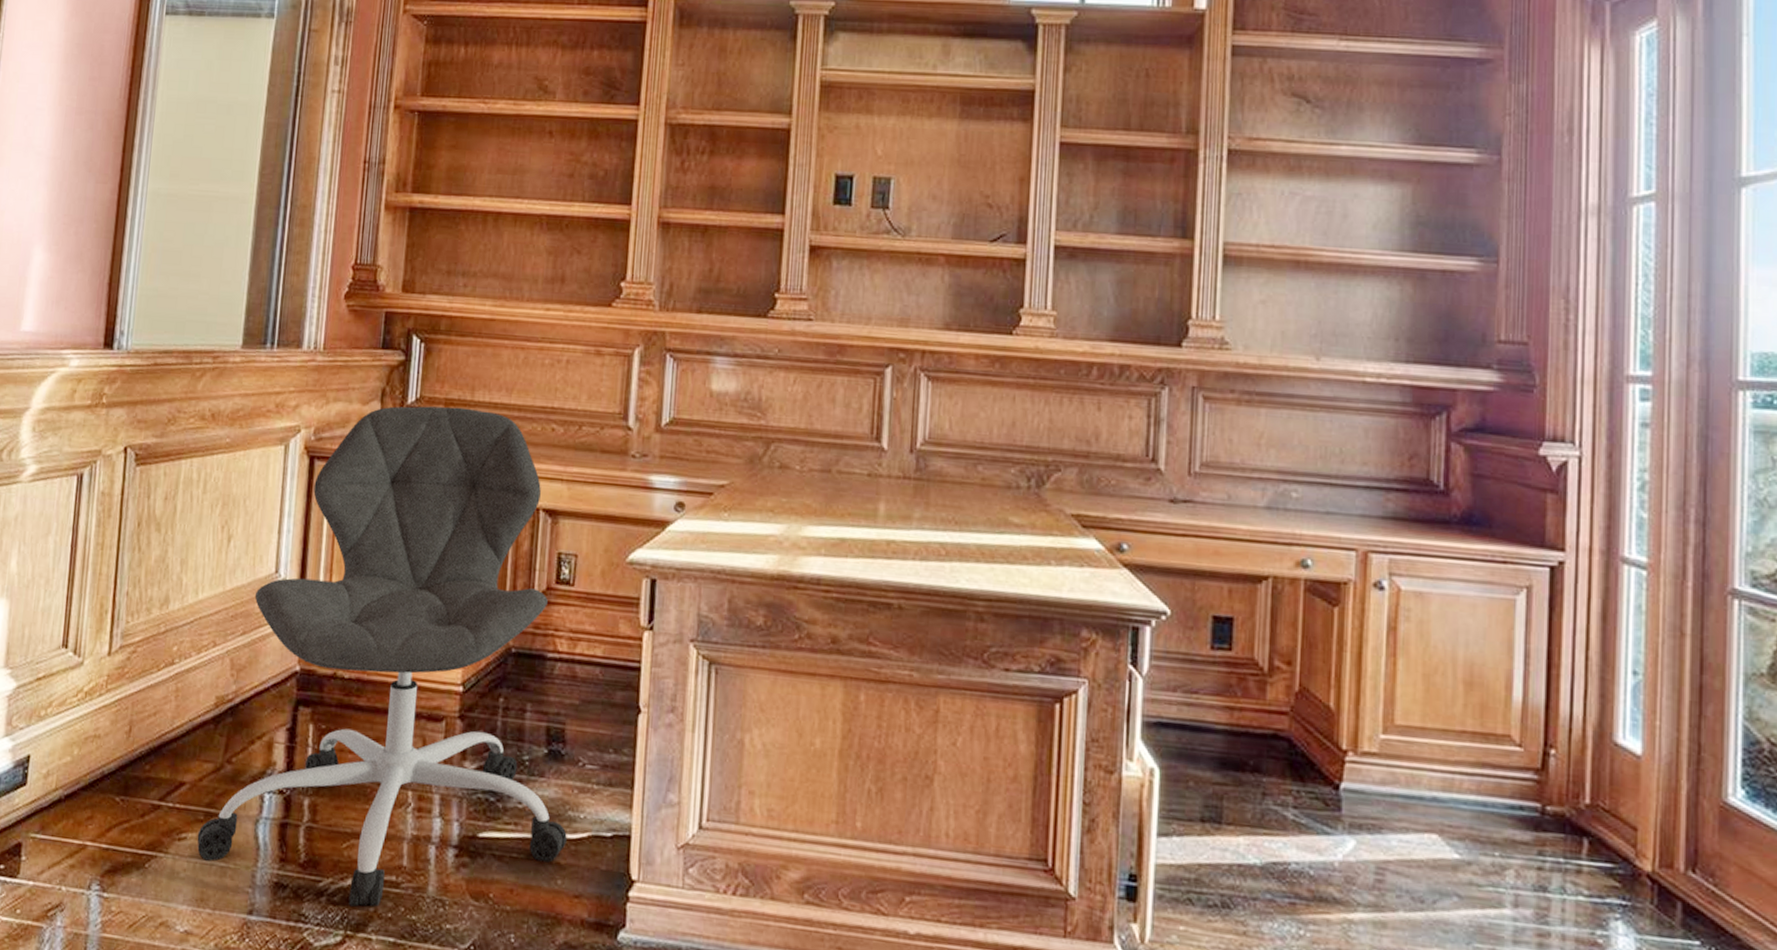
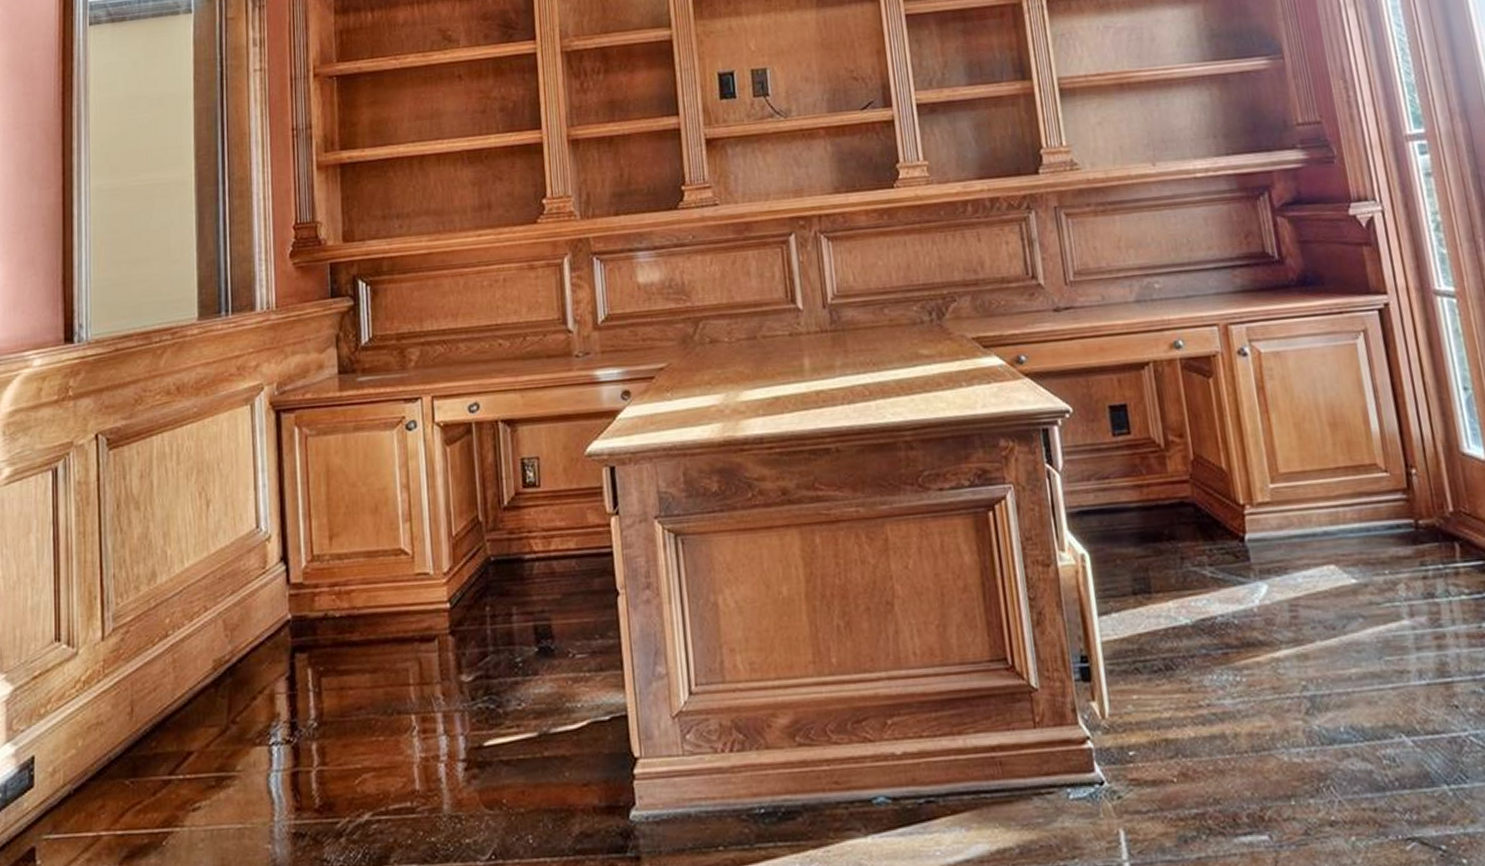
office chair: present [197,406,567,907] -> none [211,338,568,841]

